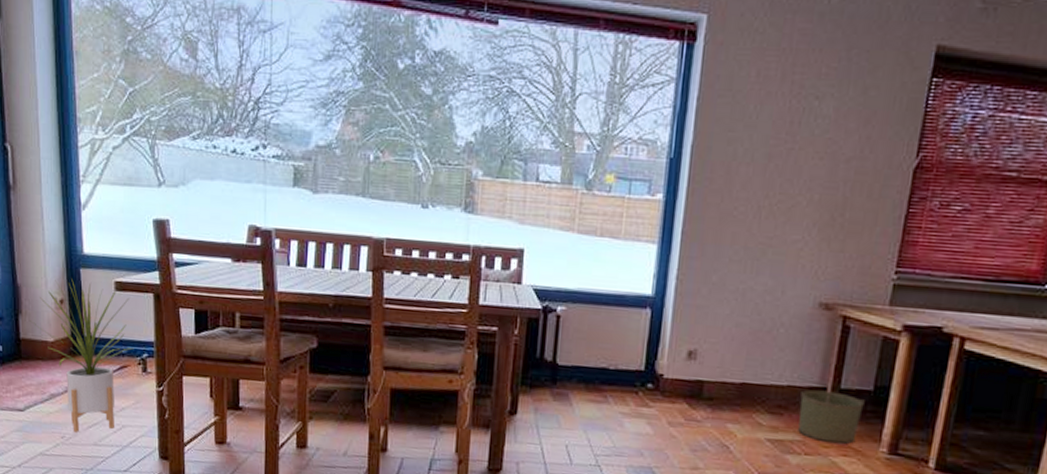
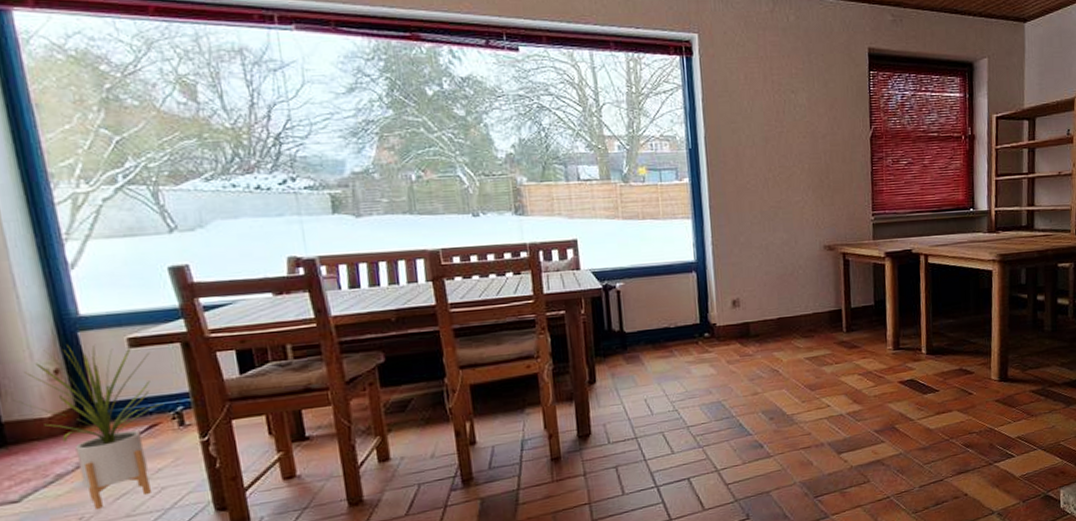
basket: present [798,389,865,444] -> none [824,311,870,351]

